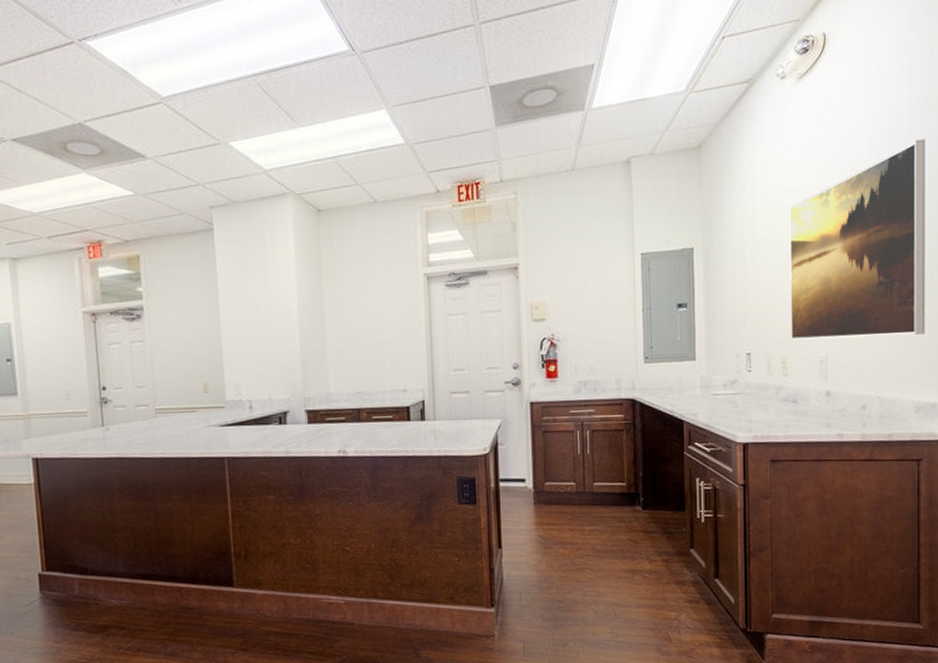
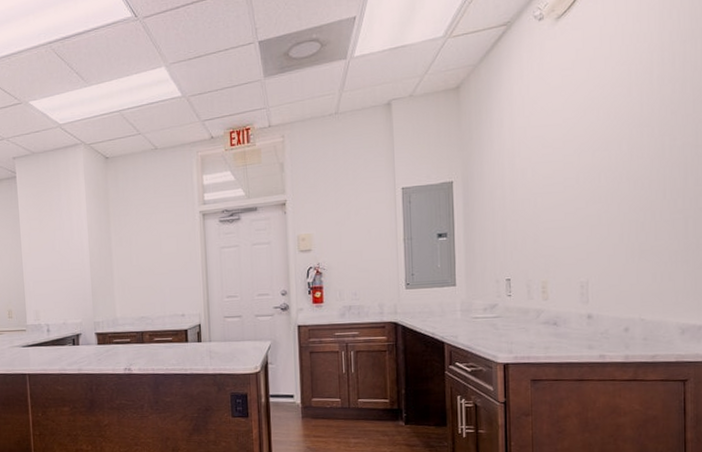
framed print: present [789,139,925,341] -> none [548,70,690,267]

